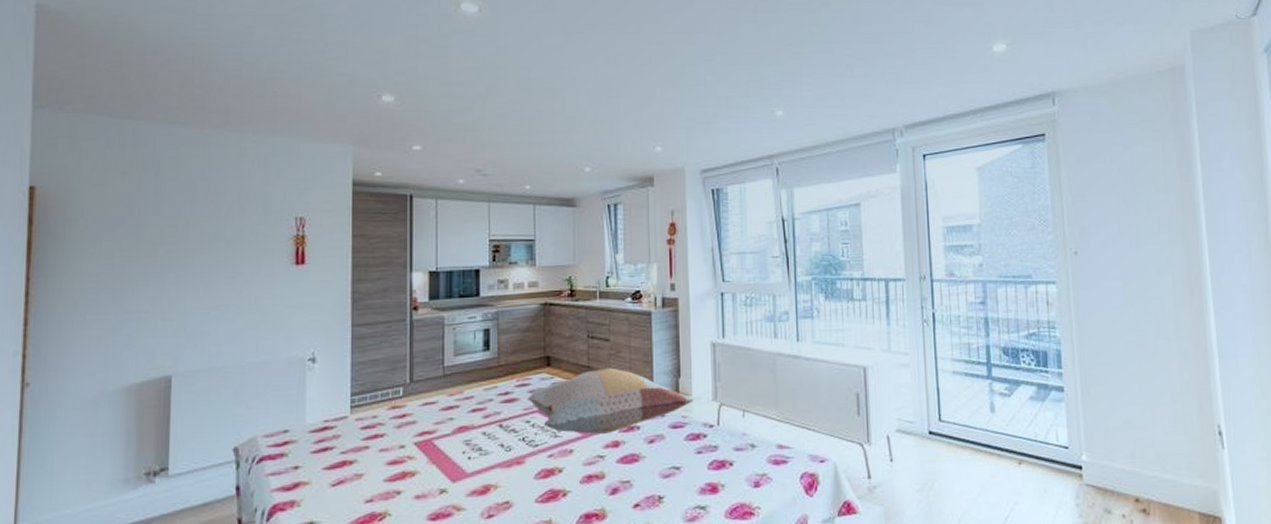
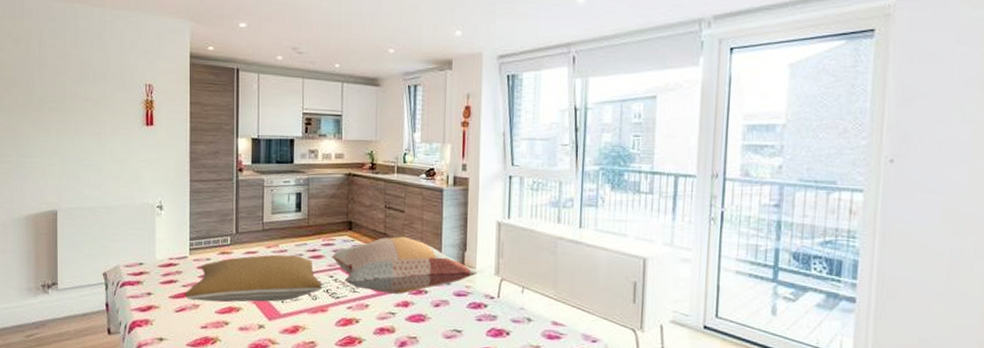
pillow: none [345,401,517,470] -> present [186,254,322,303]

